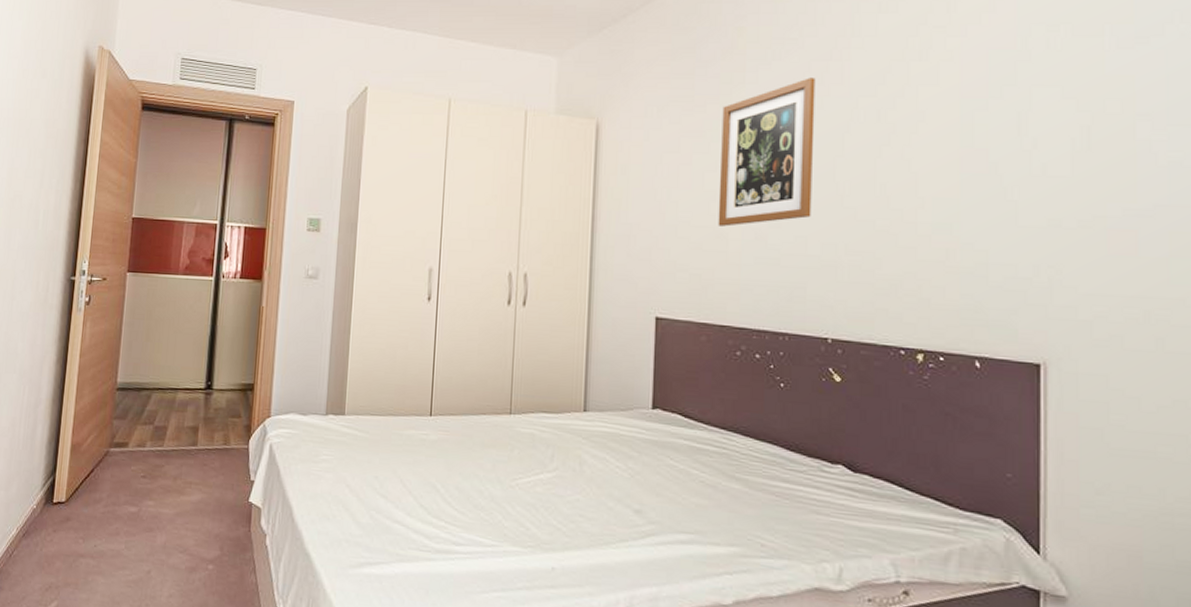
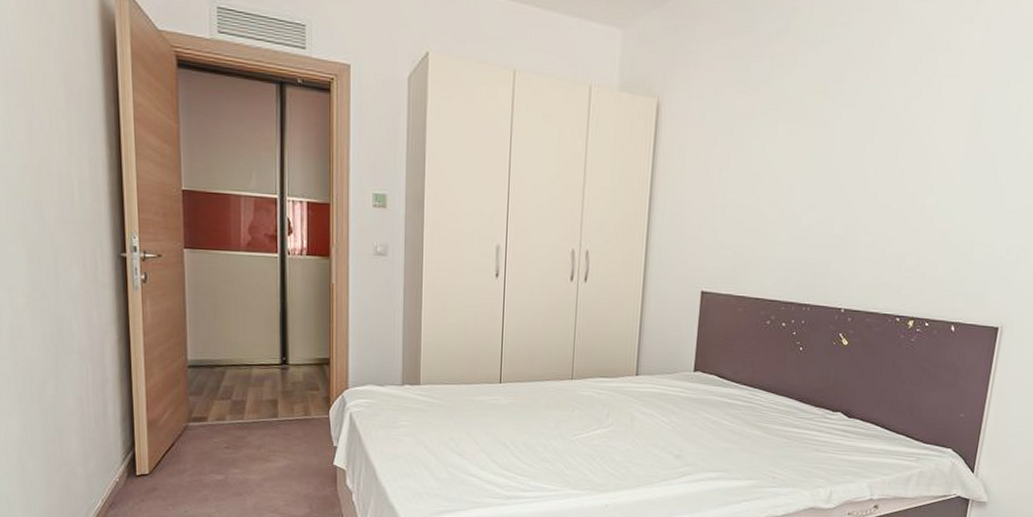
wall art: present [718,78,816,227] -> none [760,64,857,208]

